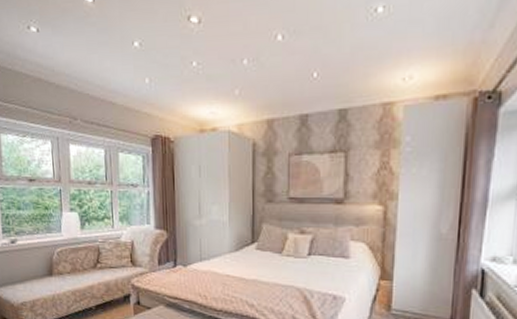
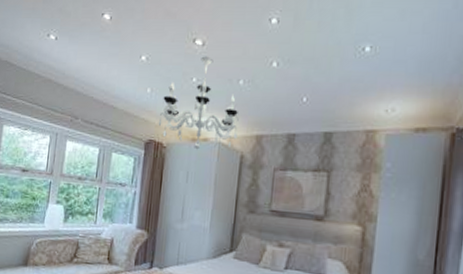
chandelier: none [162,35,247,141] -> present [158,56,239,150]

